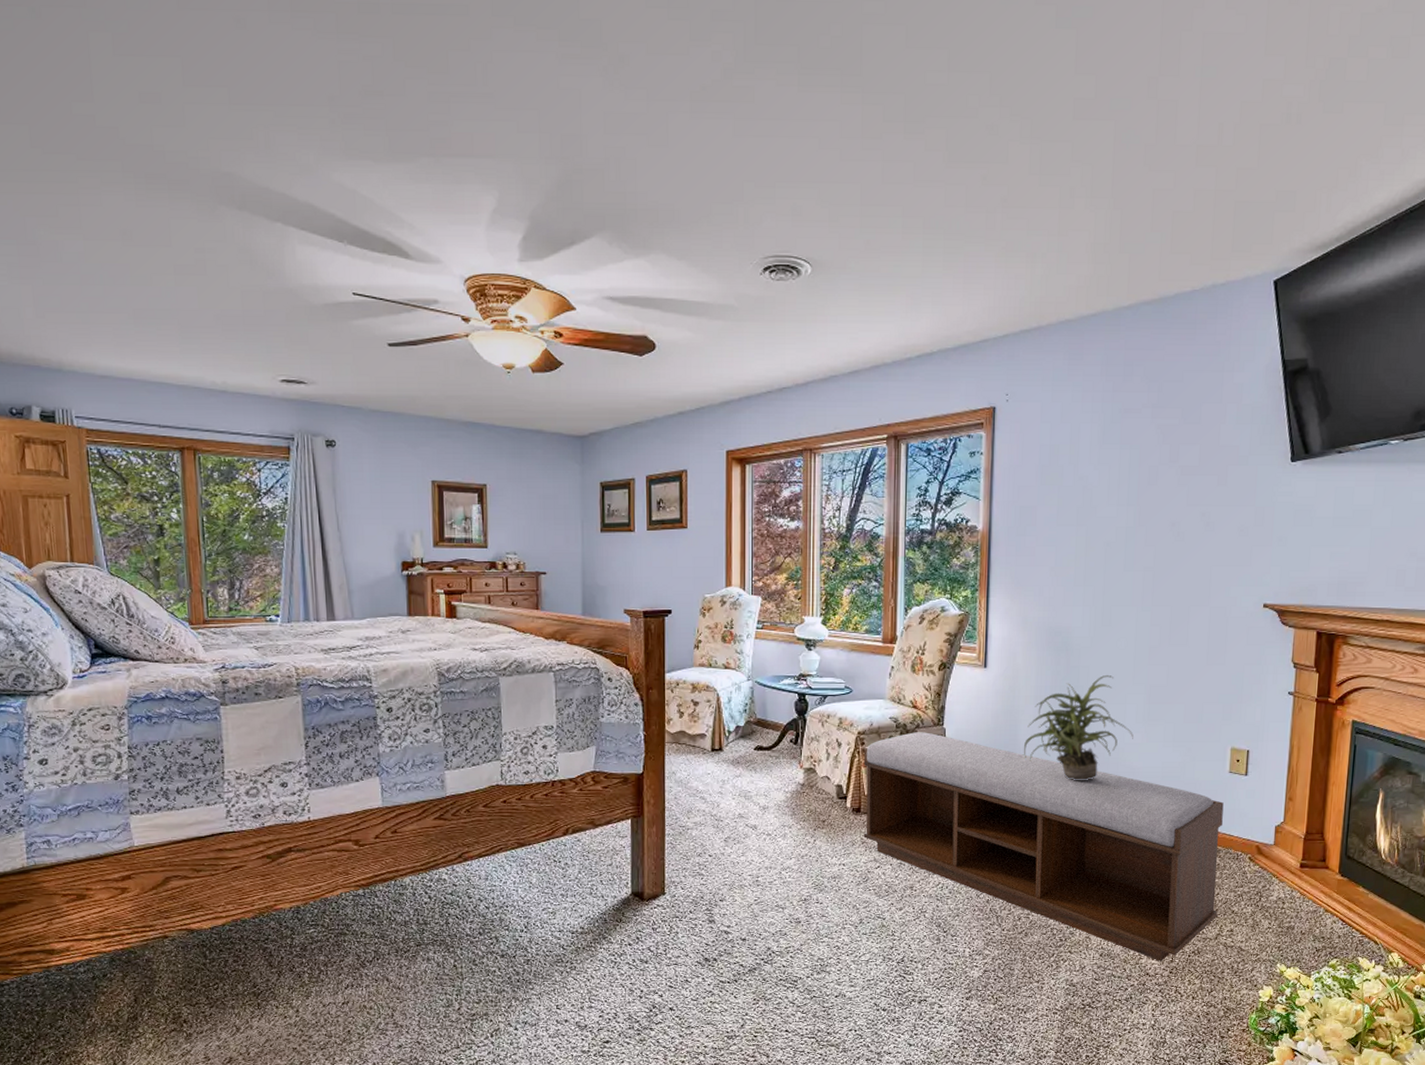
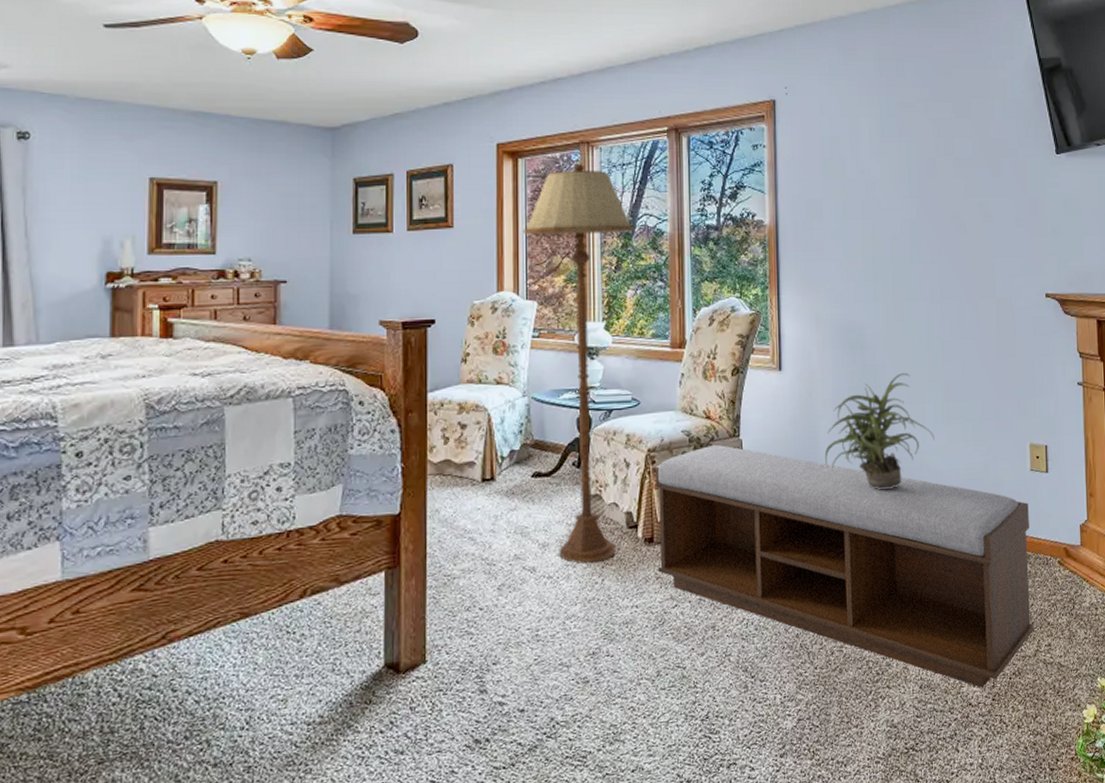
floor lamp: none [750,469,852,826] -> present [524,163,634,564]

